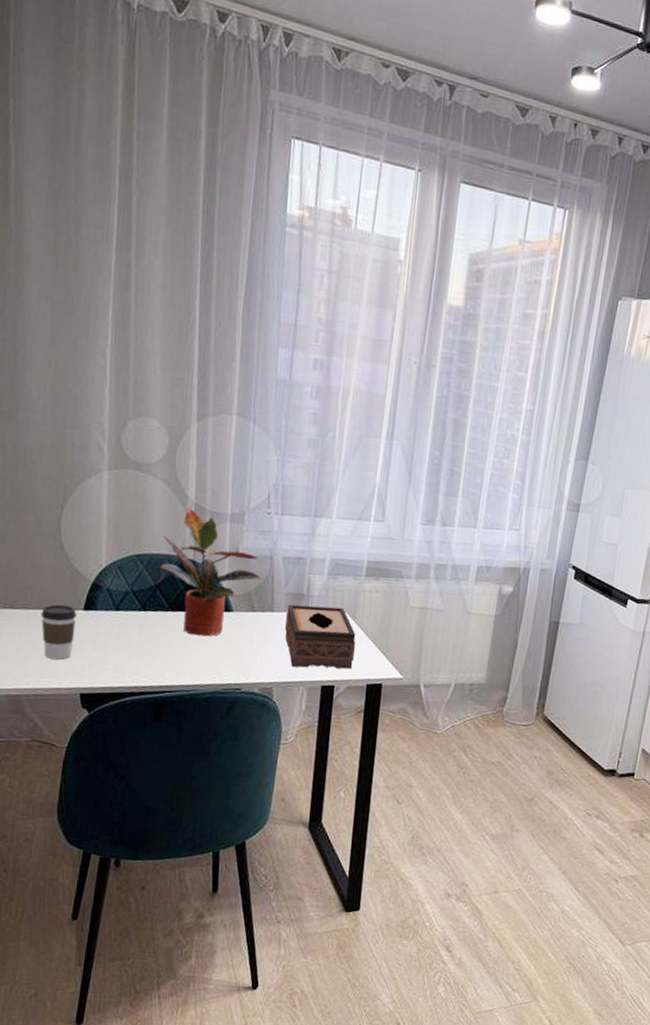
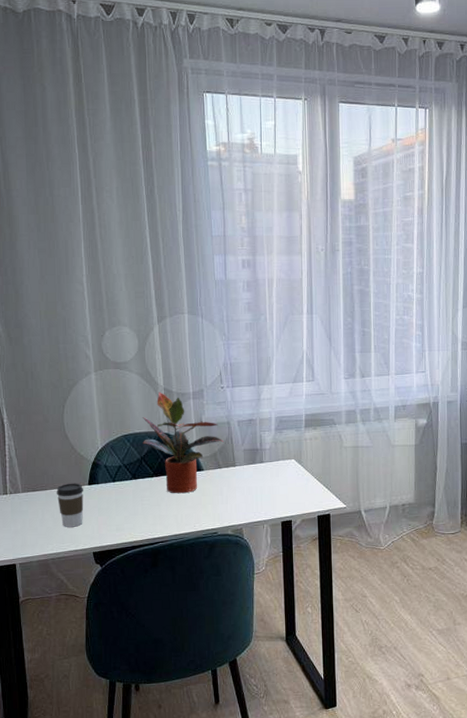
tissue box: present [284,604,356,670] -> none [246,455,305,509]

